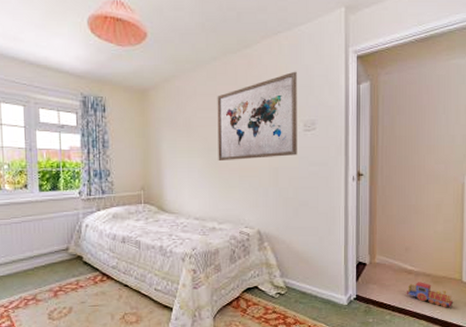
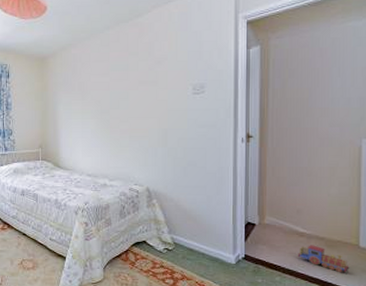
wall art: present [217,71,297,160] -> none [110,37,186,122]

